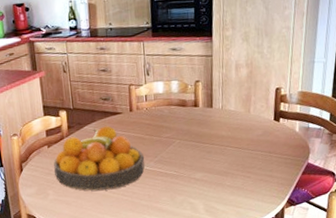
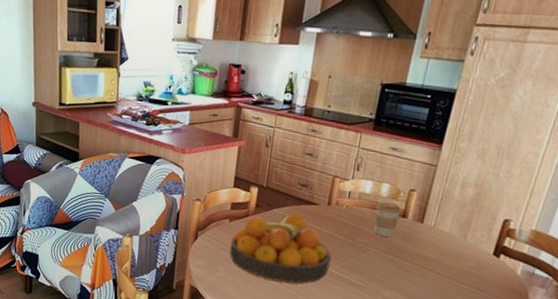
coffee cup: none [171,96,193,128] -> present [374,202,402,237]

